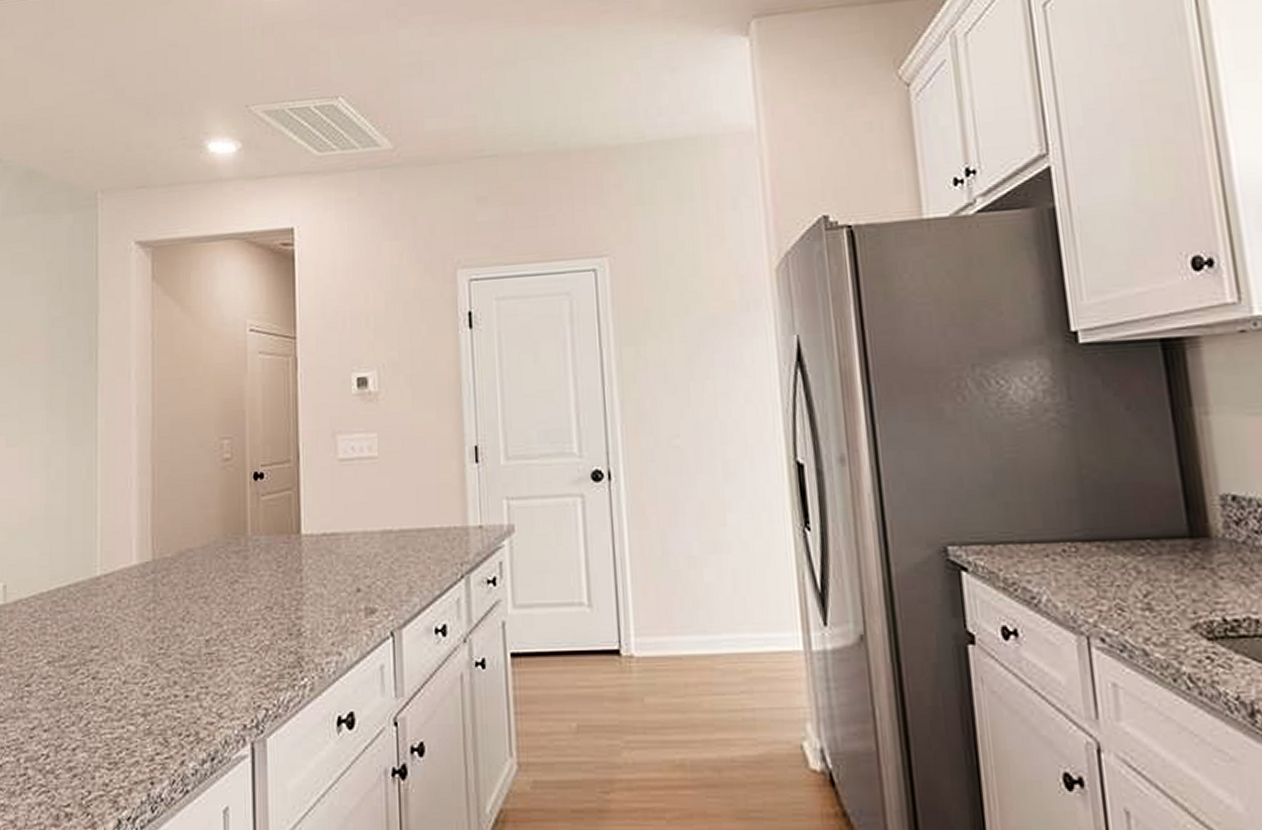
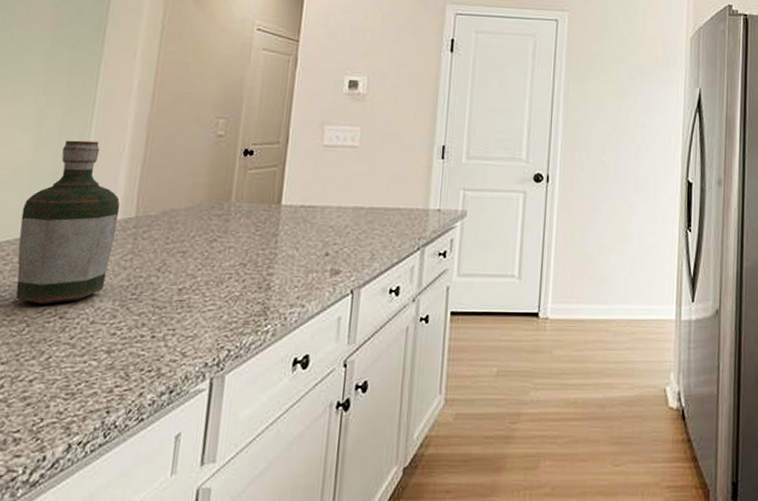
bottle: none [43,478,136,664] -> present [16,140,120,304]

